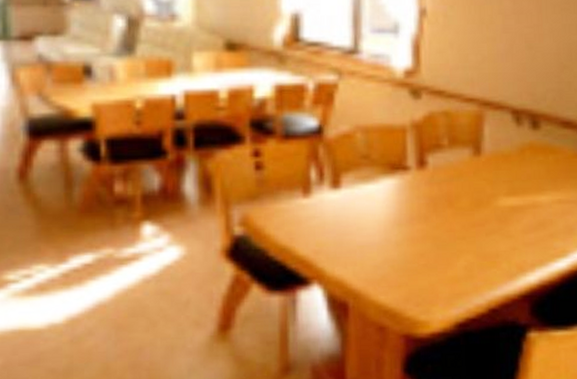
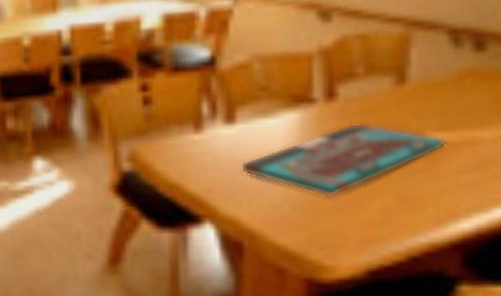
board game: none [346,189,513,256] -> present [241,123,445,197]

